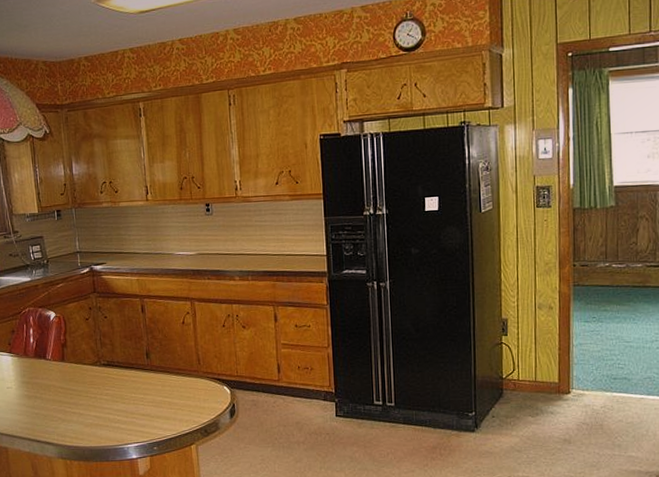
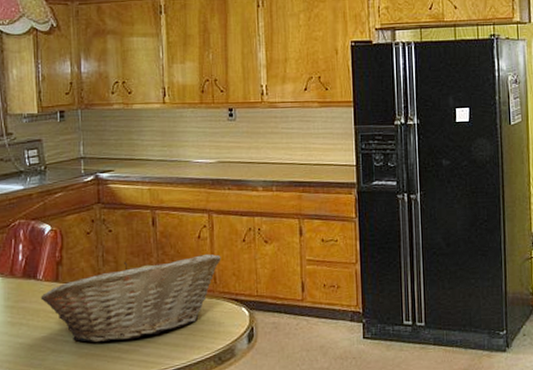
fruit basket: none [50,338,204,415] -> present [41,253,221,343]

